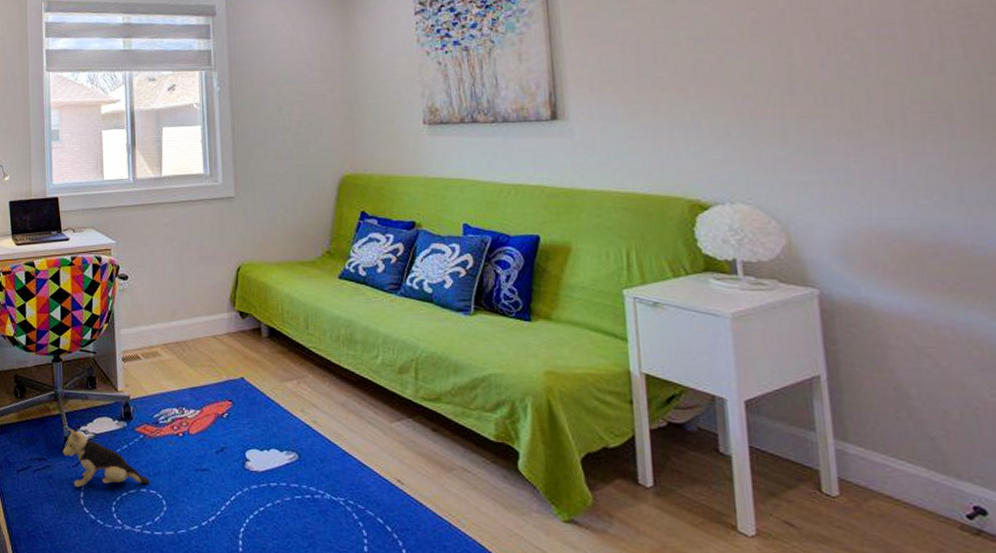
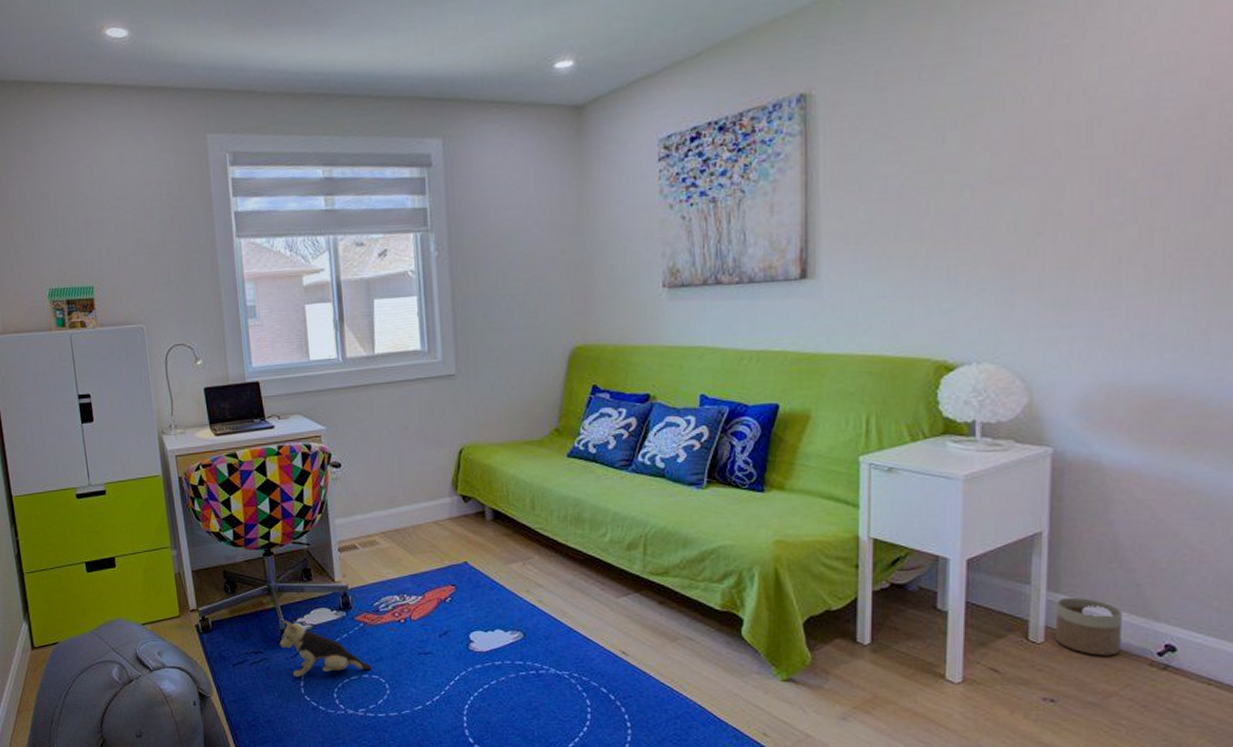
planter: none [846,447,925,516] -> present [1054,597,1122,656]

